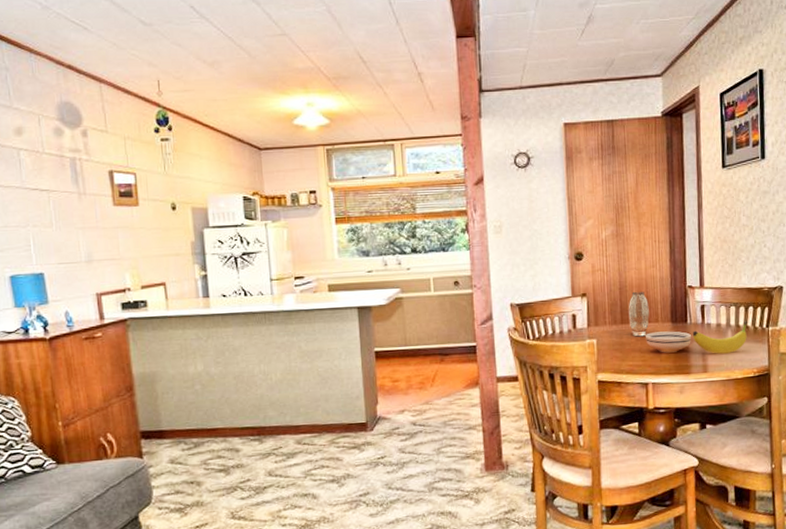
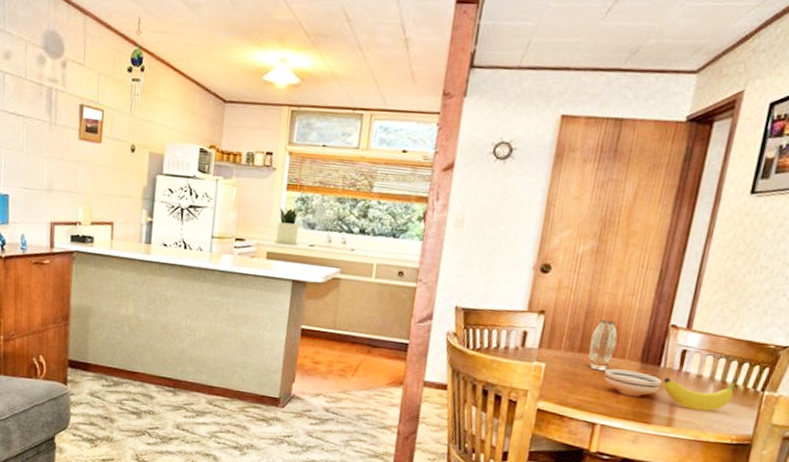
planter: none [332,238,357,276] -> present [274,207,299,246]

